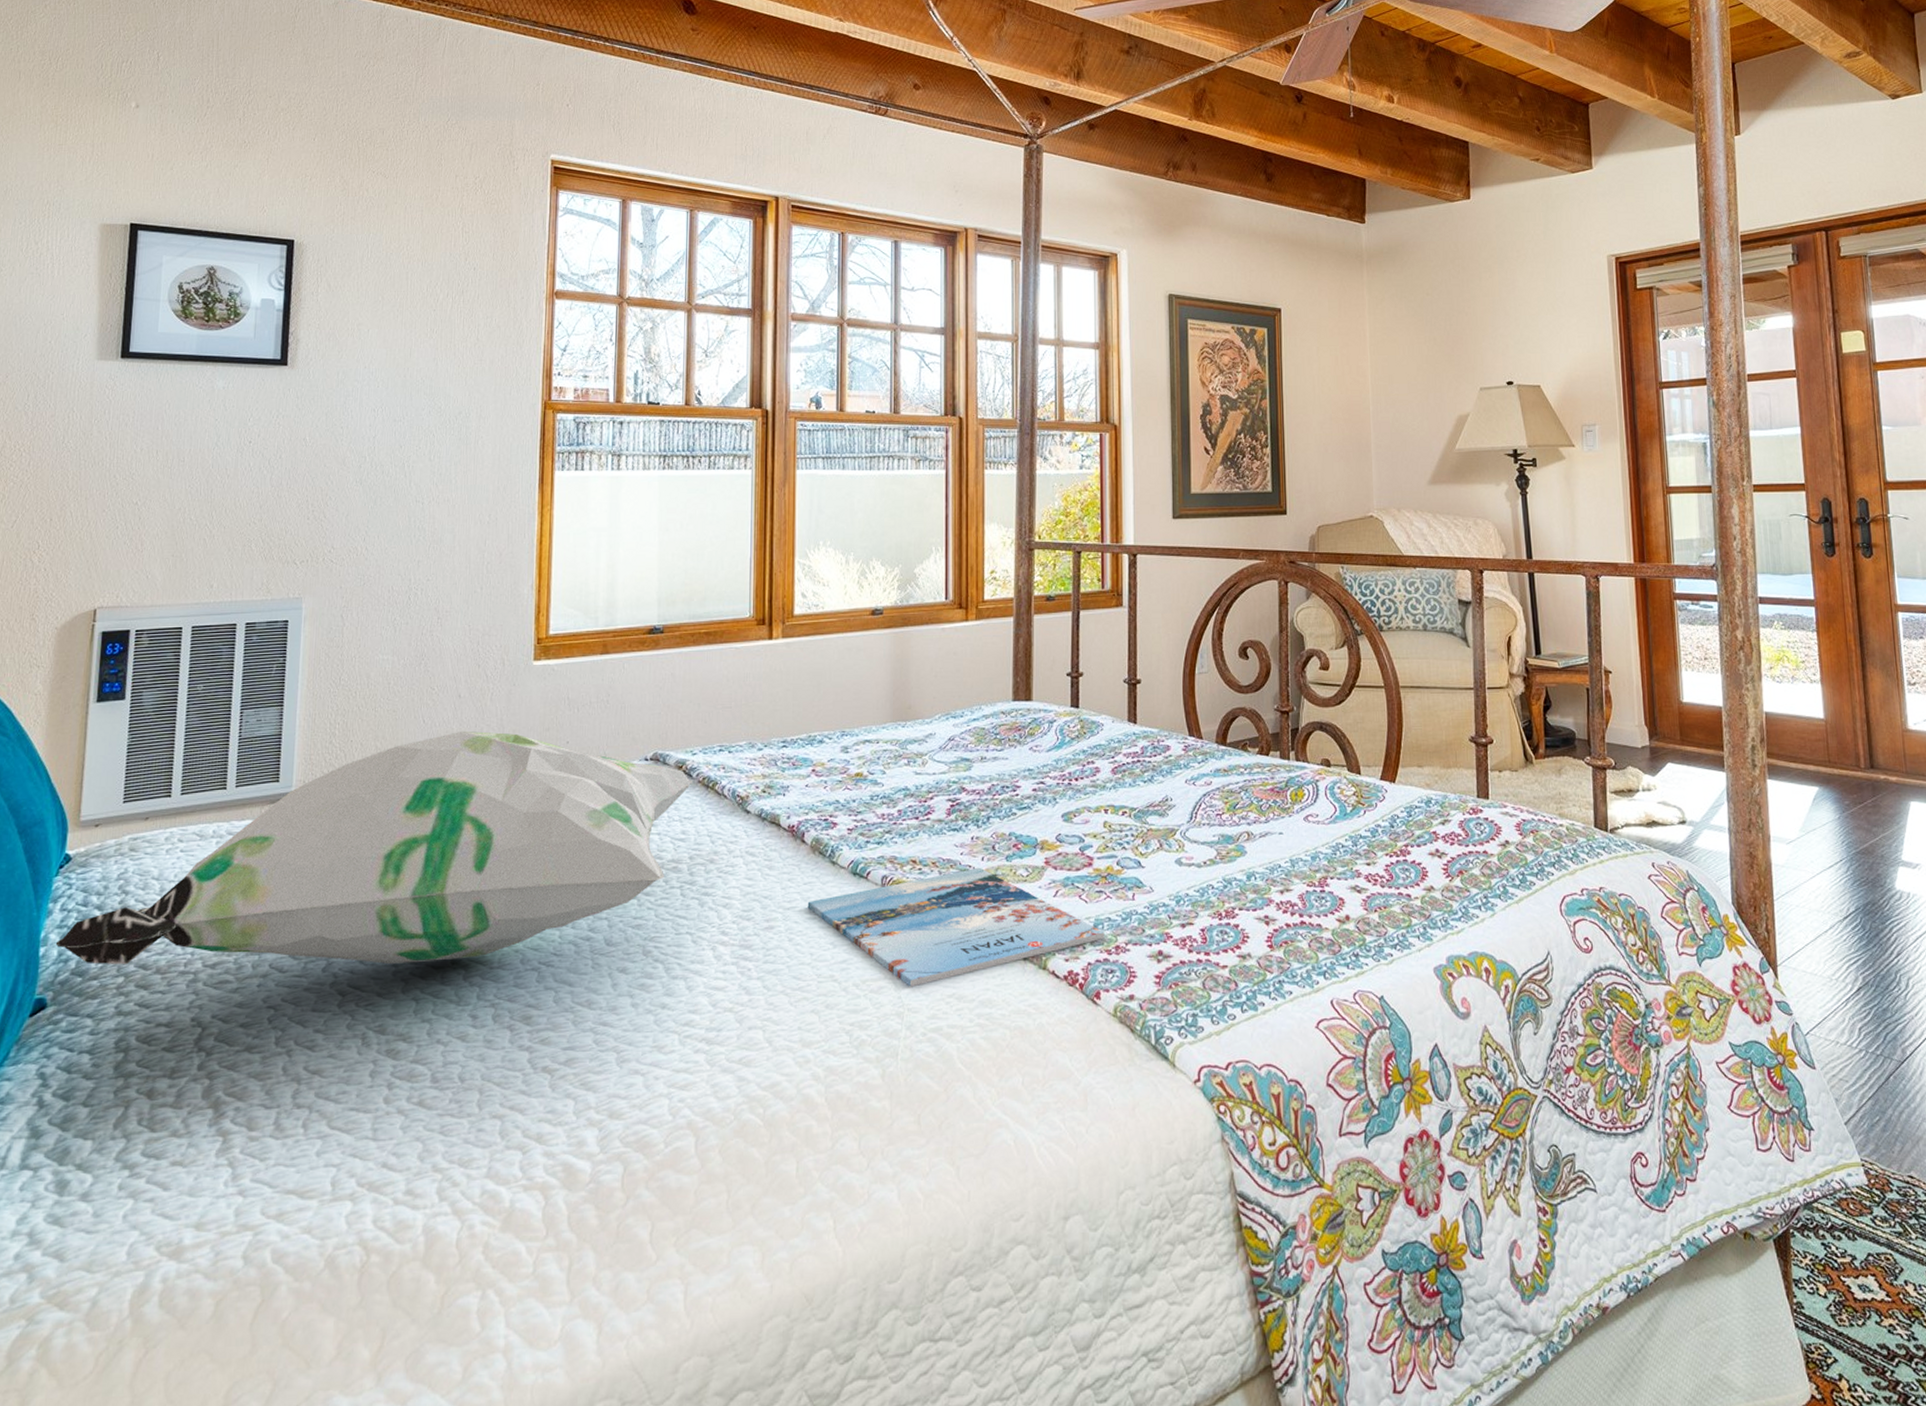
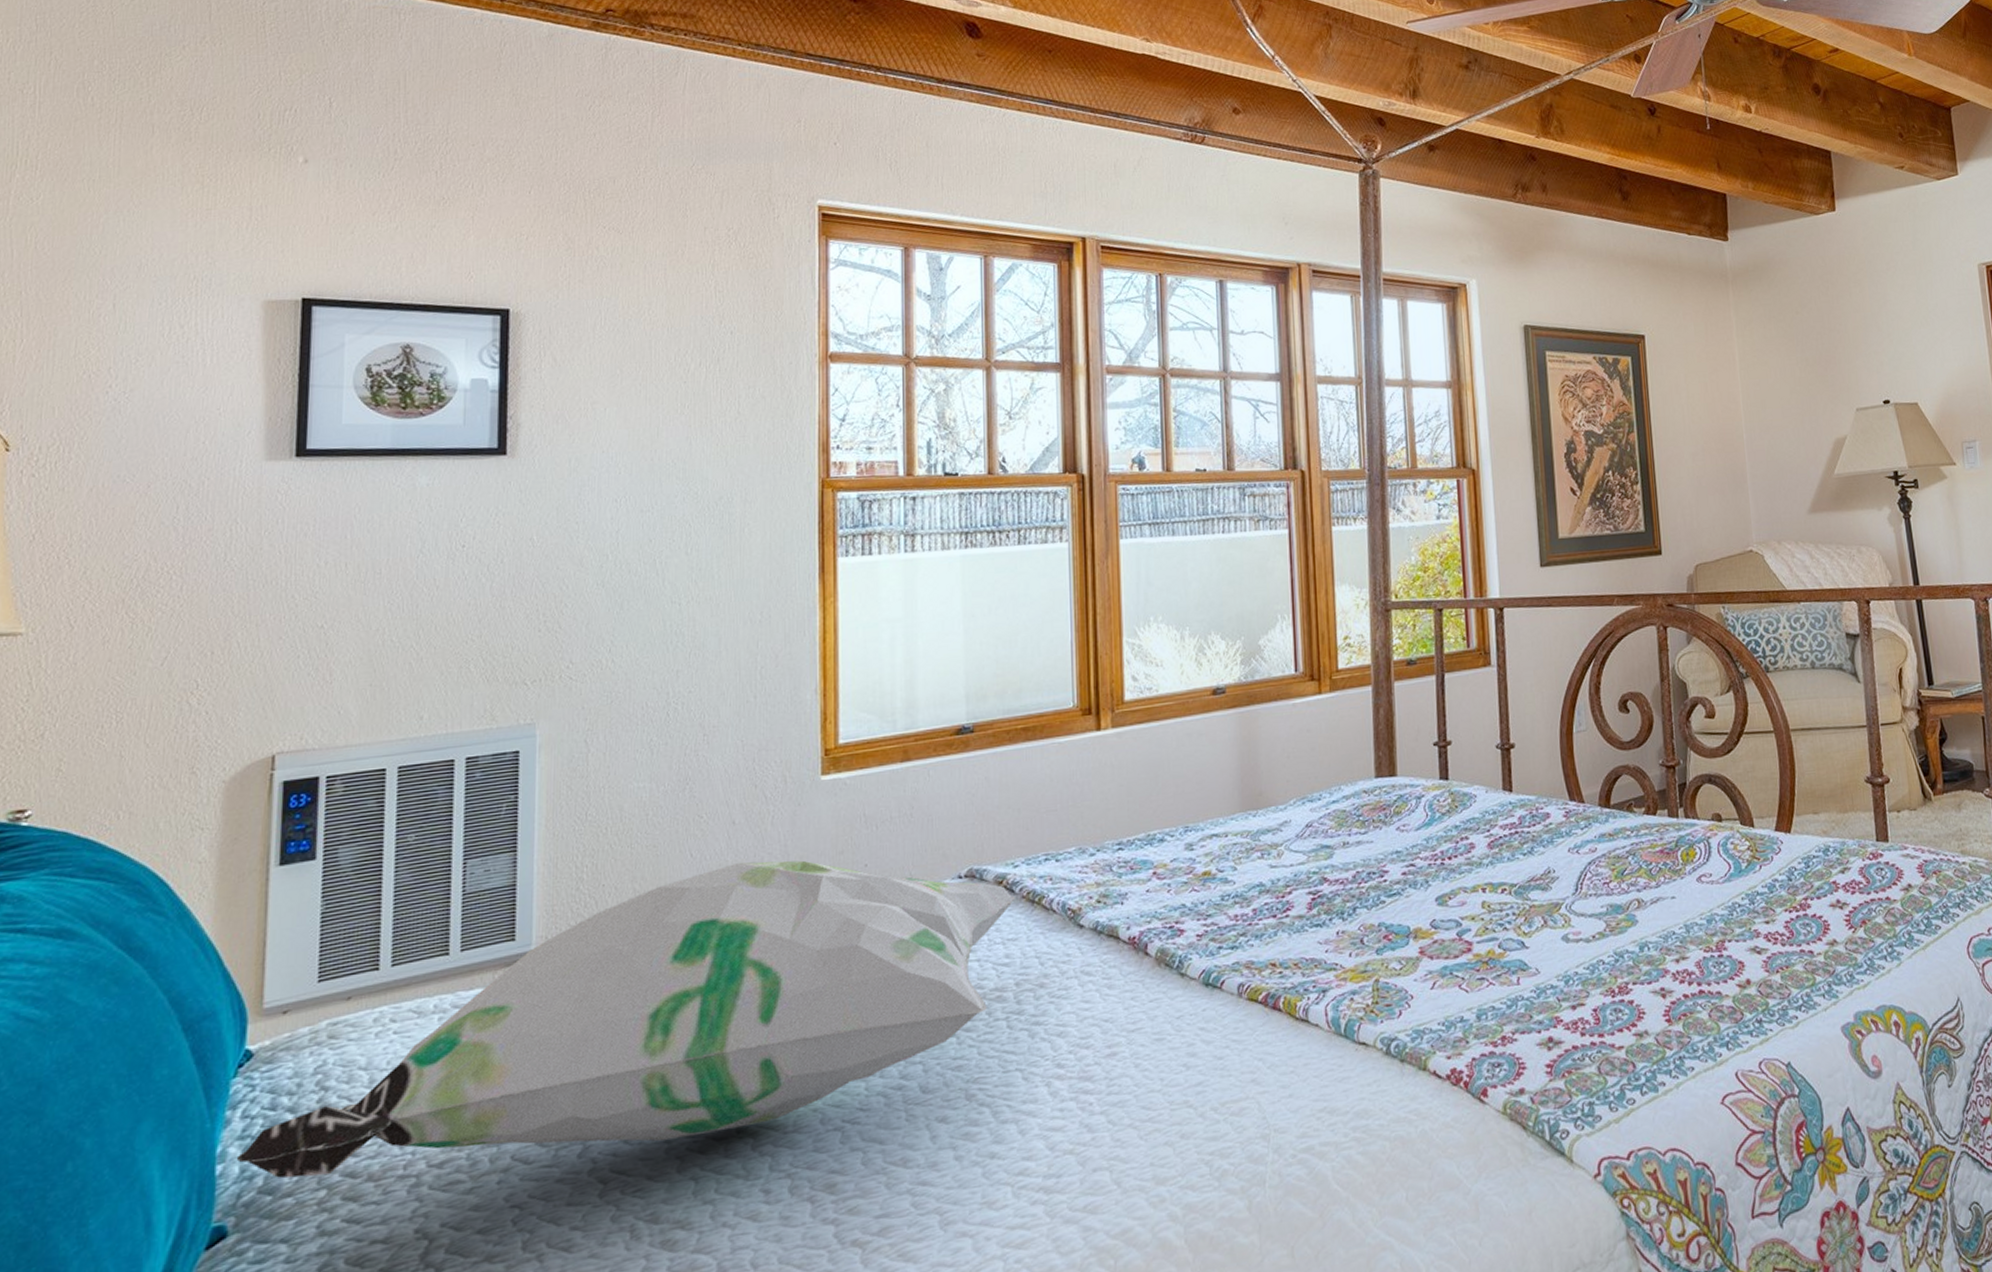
magazine: present [807,867,1105,987] -> none [1154,964,1489,1105]

